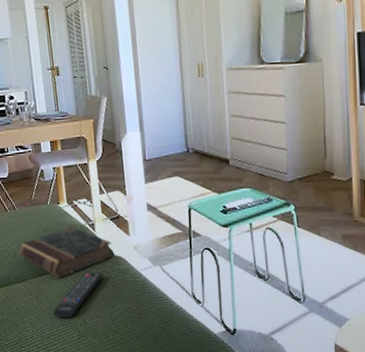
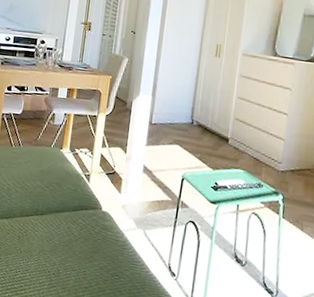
book: present [19,226,113,278] -> none [13,173,103,223]
remote control: present [53,272,104,319] -> none [30,221,88,265]

